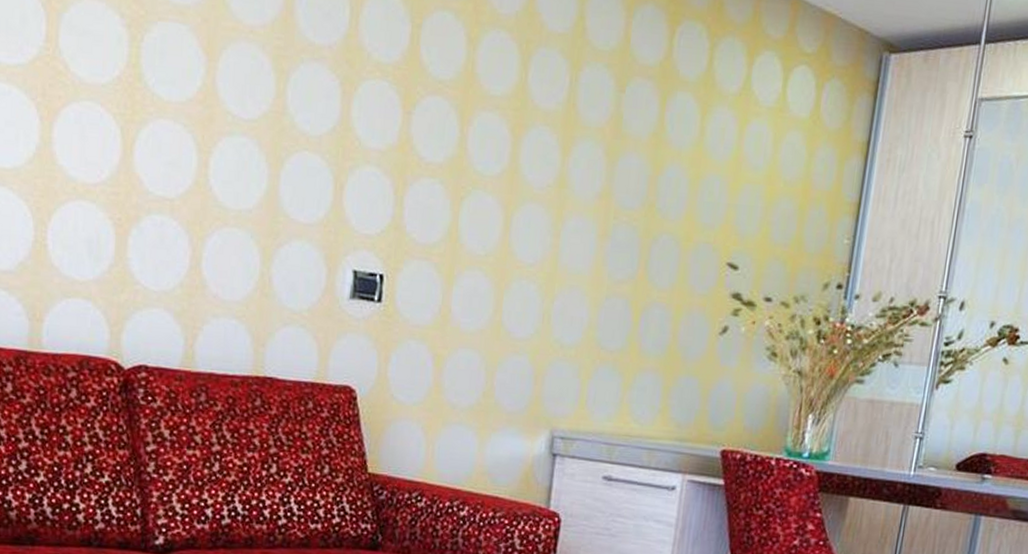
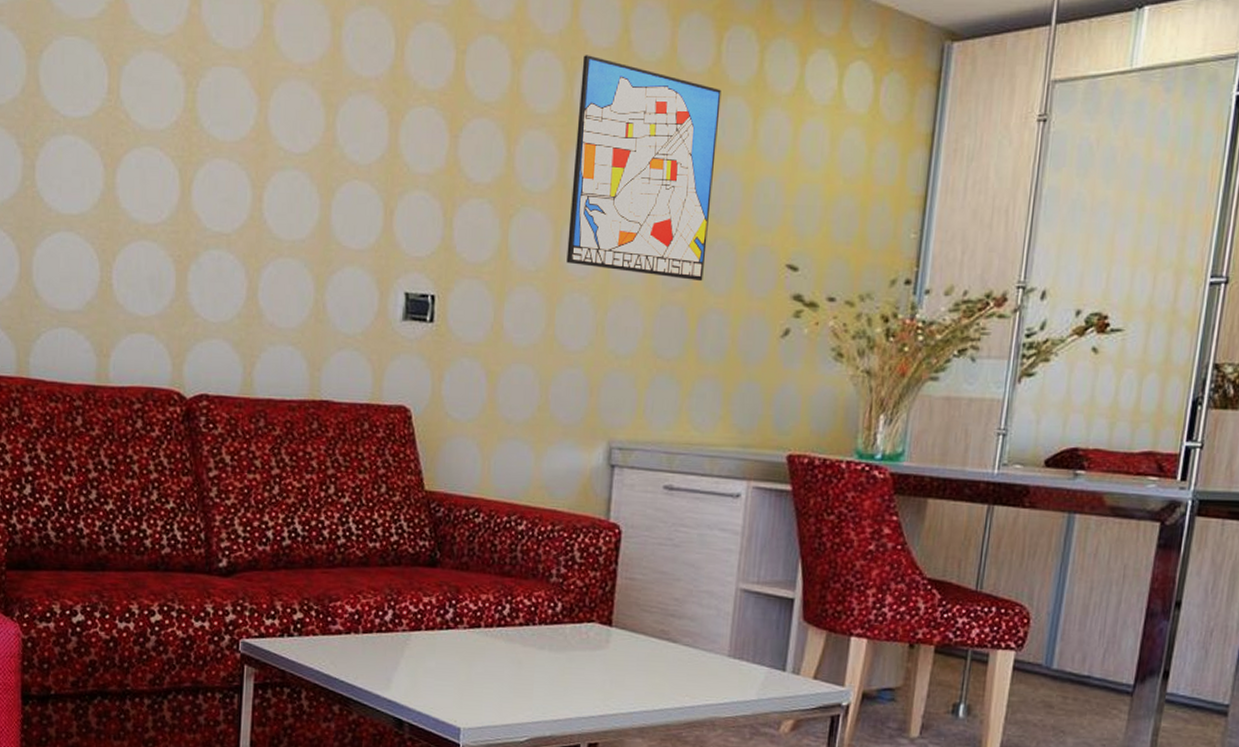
wall art: none [515,39,672,275] -> present [566,55,722,282]

